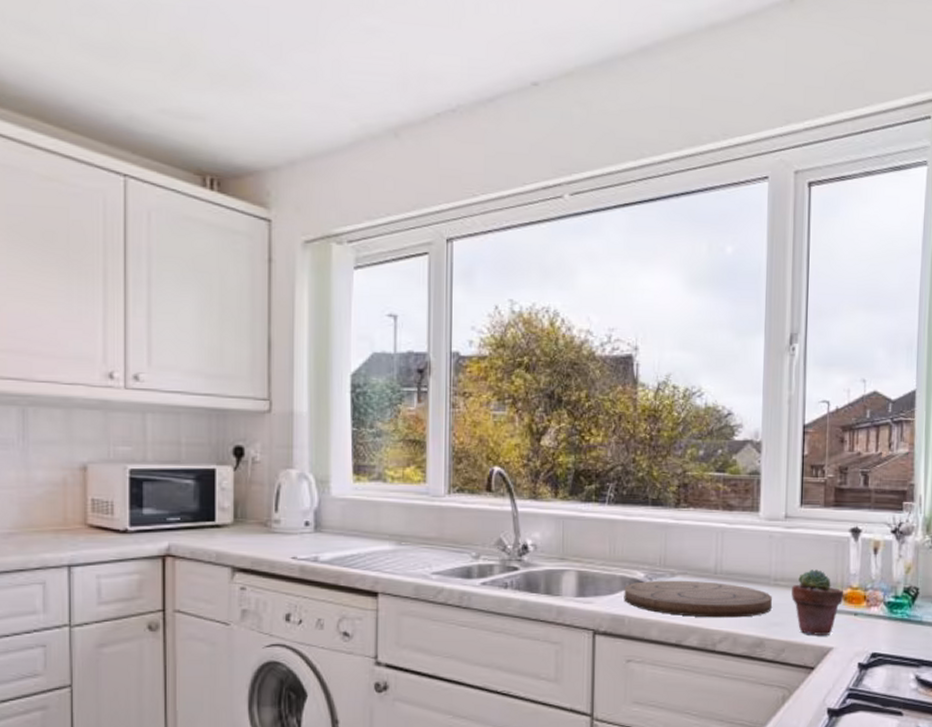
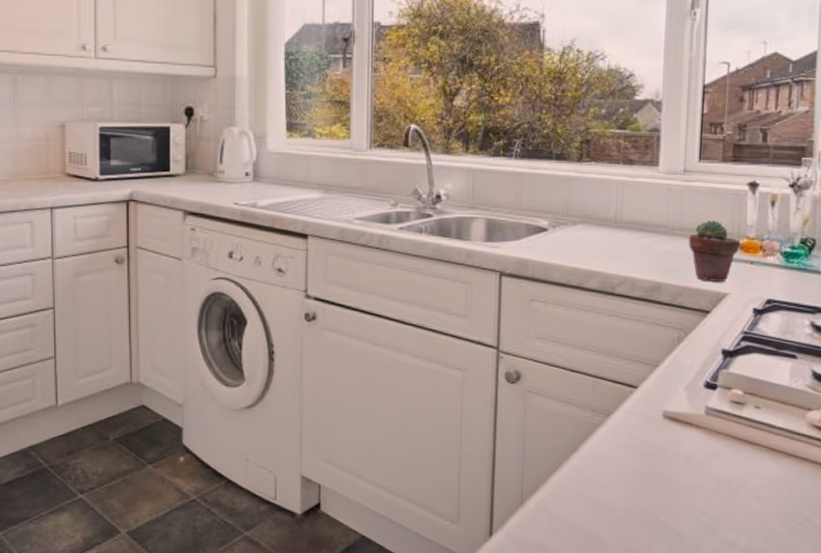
cutting board: present [624,580,772,618] -> none [528,228,670,264]

